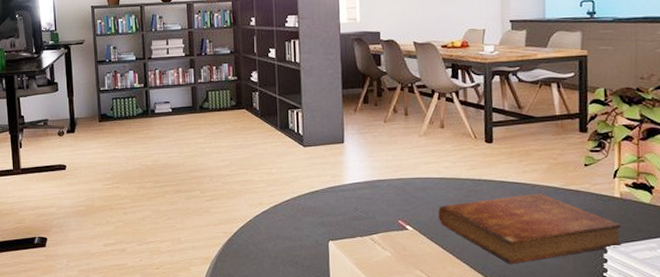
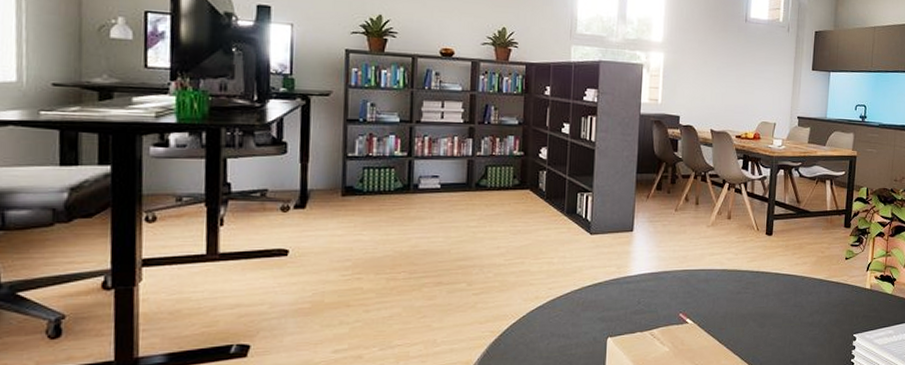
bible: present [438,192,622,265] -> none [717,284,868,355]

